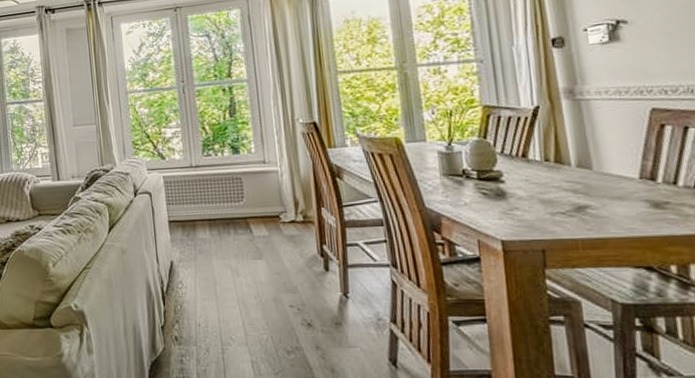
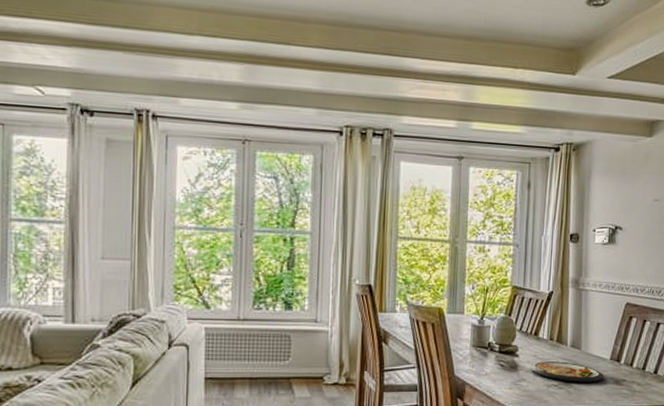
dish: none [523,185,635,209] -> present [531,361,605,382]

